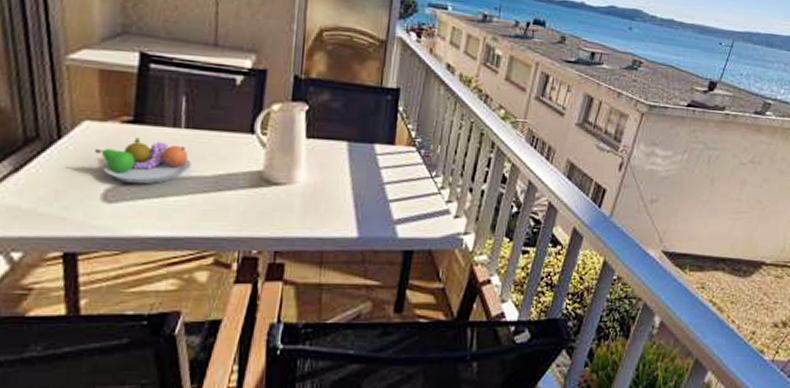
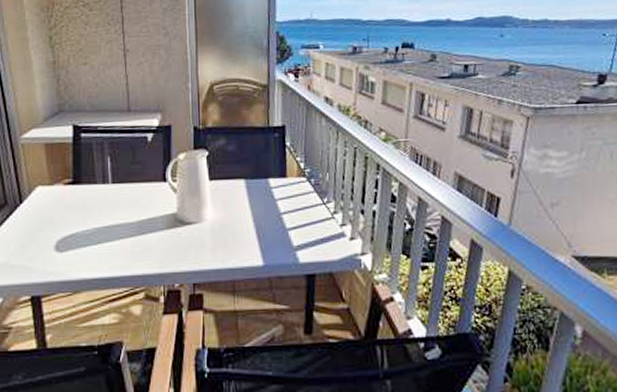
fruit bowl: present [95,137,191,185] -> none [47,195,119,235]

